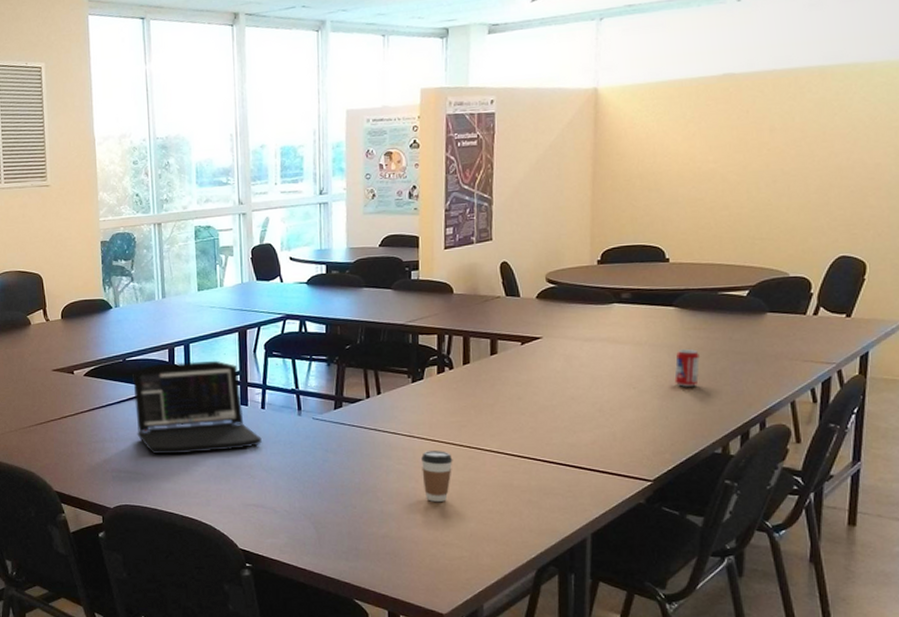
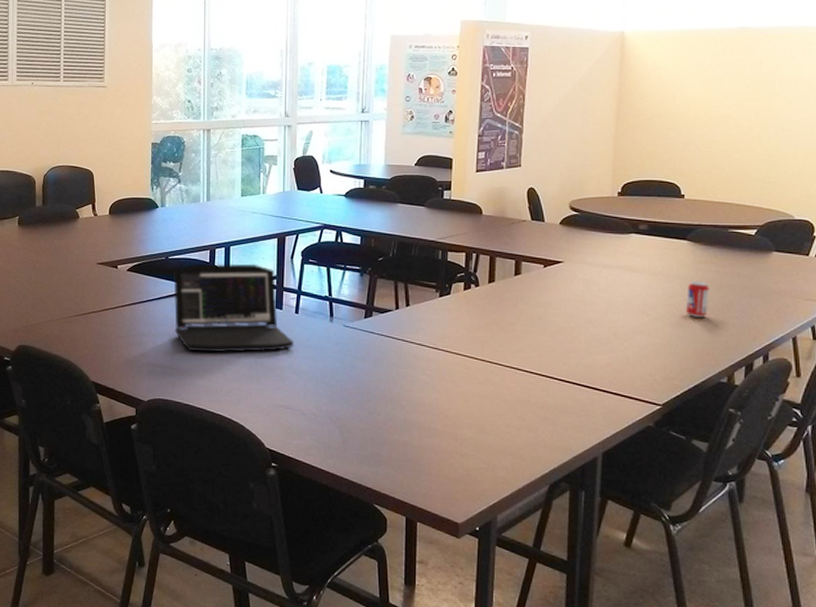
coffee cup: present [421,451,453,502] -> none [445,363,475,414]

